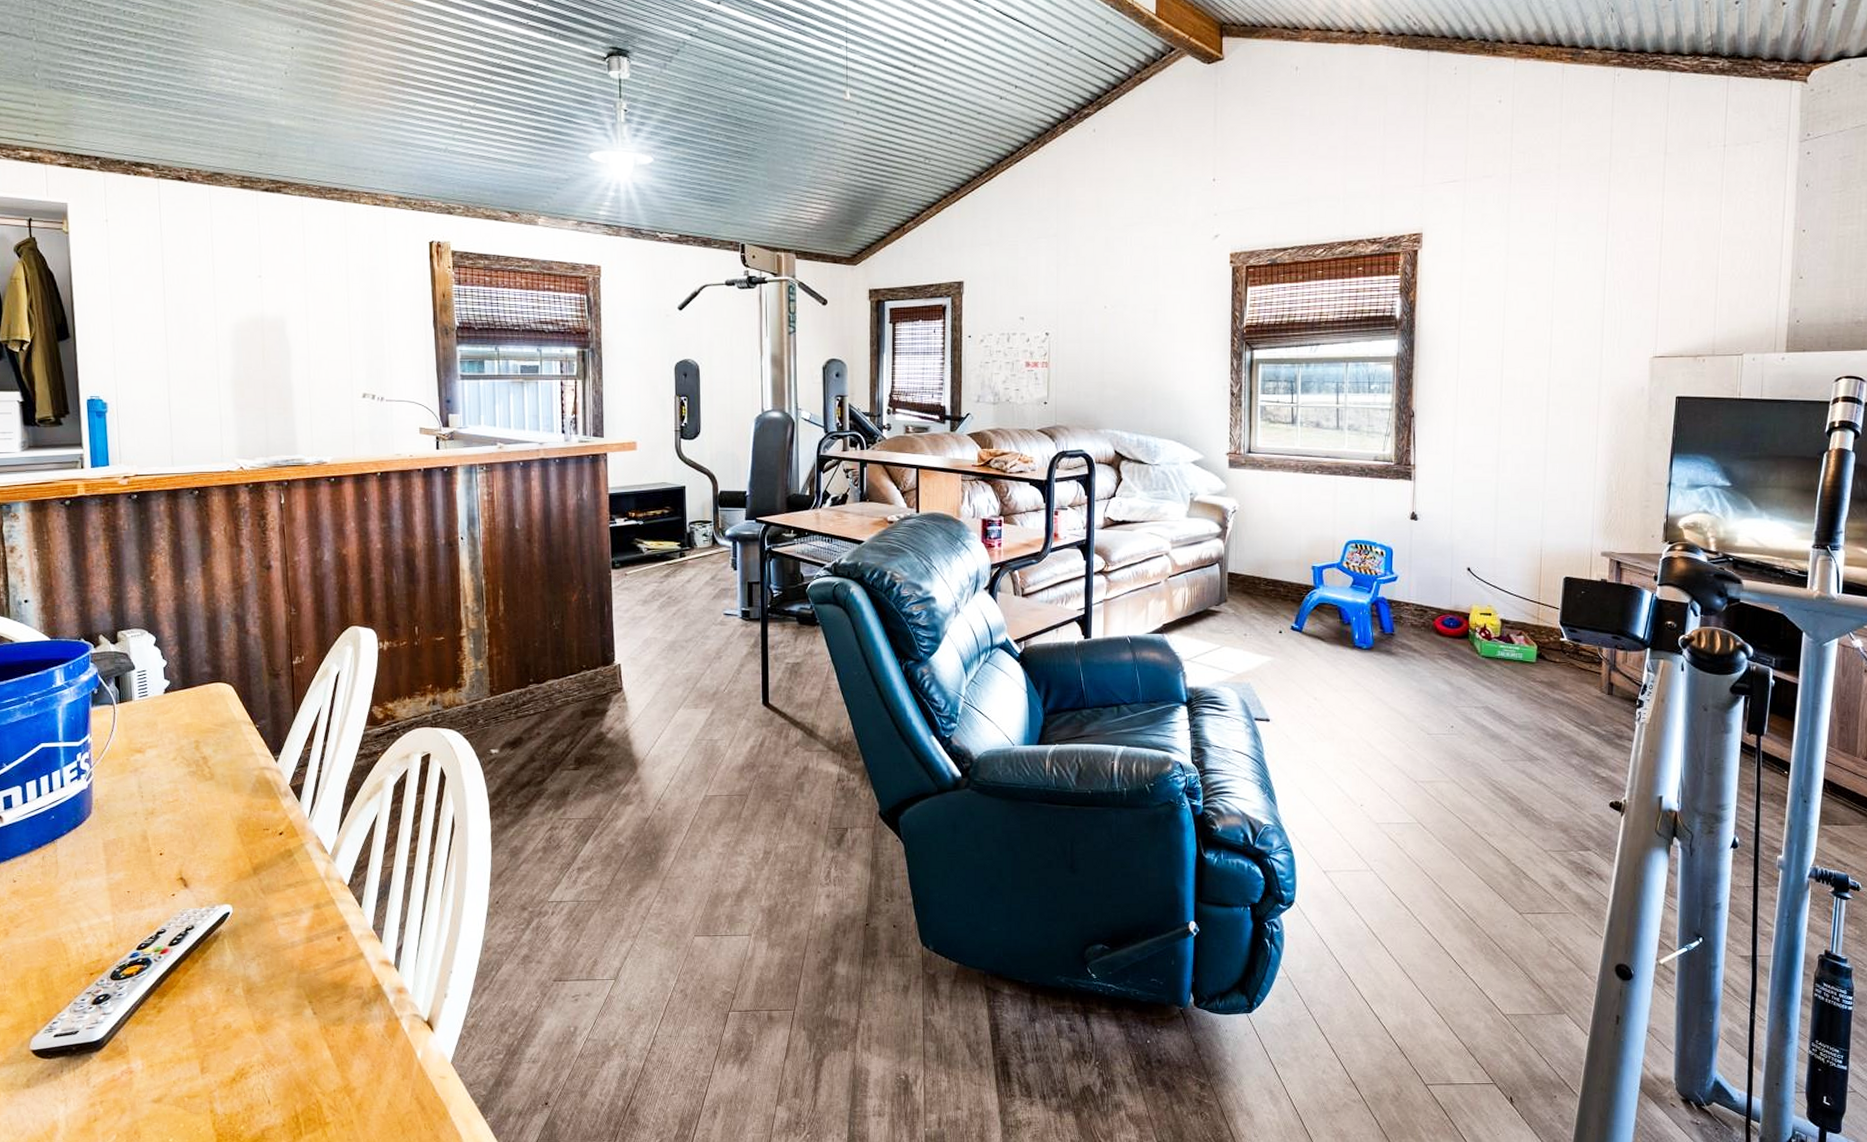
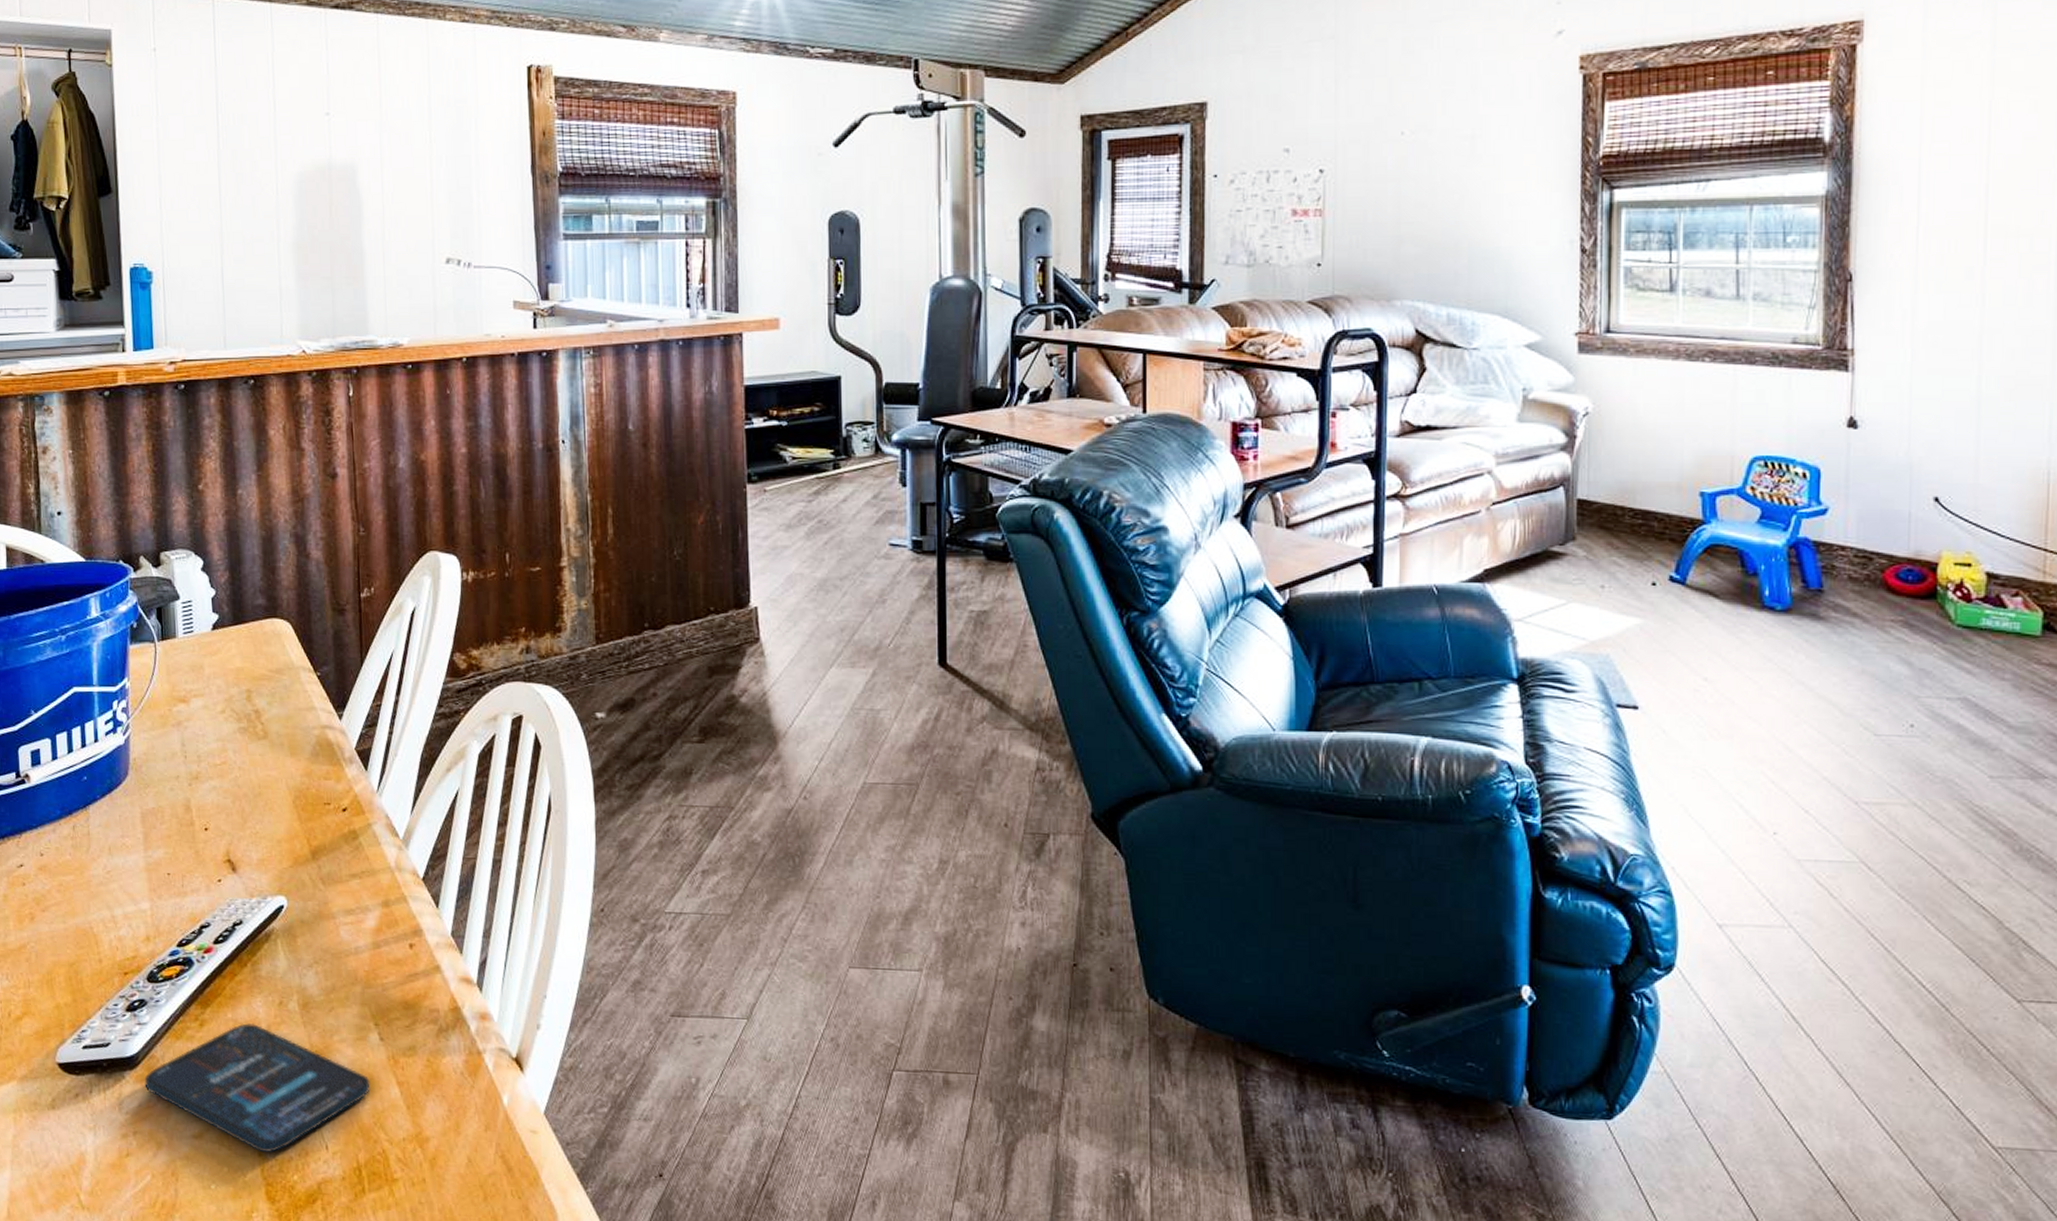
smartphone: none [109,1008,306,1109] -> present [144,1023,371,1152]

